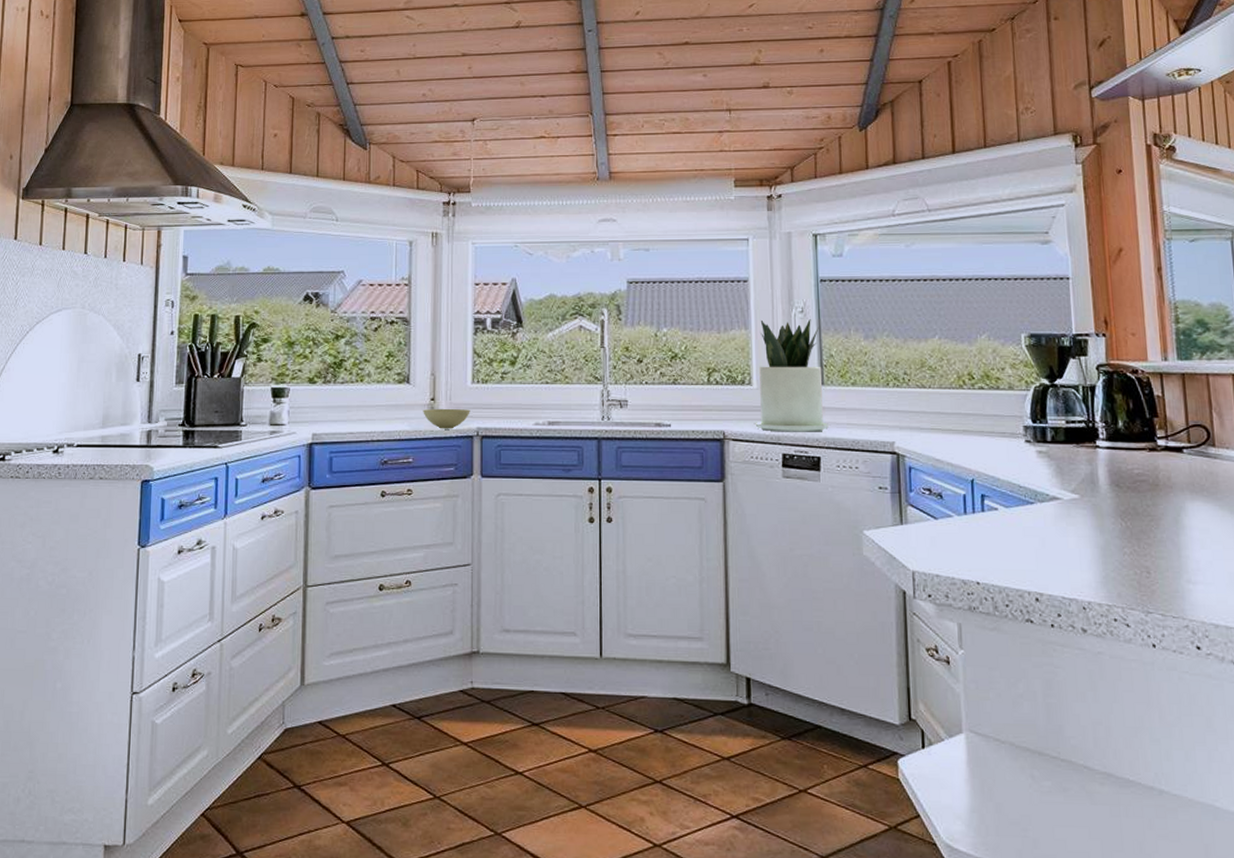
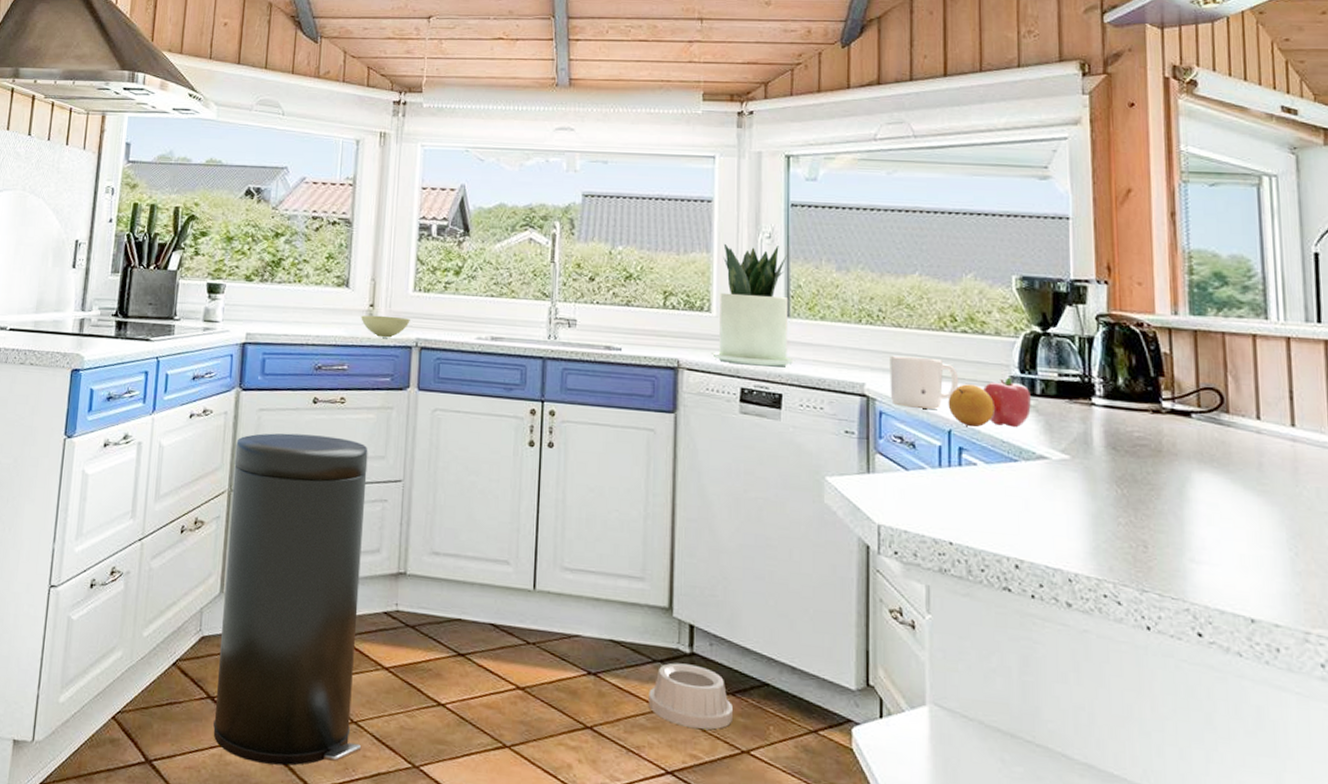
pedal bin: none [301,527,446,845] -> present [213,433,368,766]
pet bowl: none [712,714,790,774] -> present [648,663,733,730]
mug: none [916,414,979,462] -> present [889,355,959,410]
fruit: none [969,436,1011,476] -> present [948,384,995,428]
fruit: none [1000,427,1043,473] -> present [983,377,1031,428]

